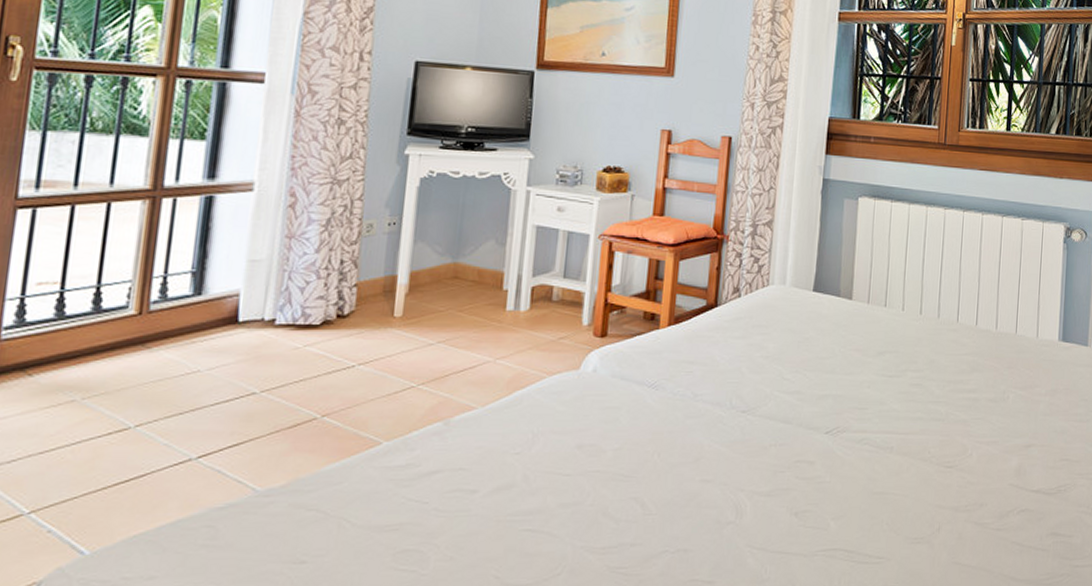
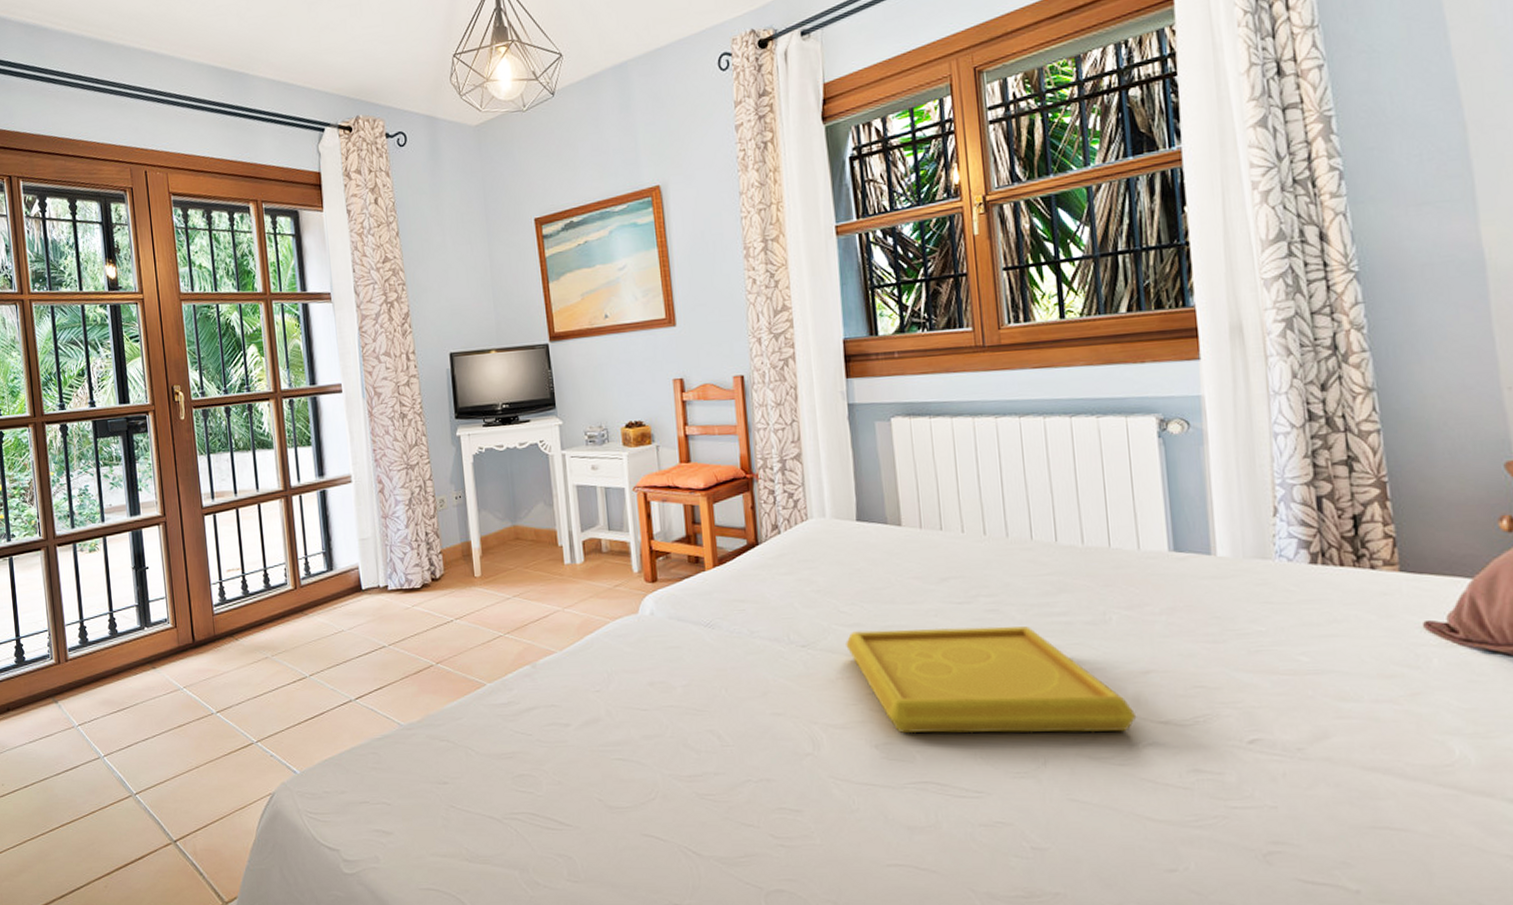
serving tray: none [784,399,1016,501] -> present [846,626,1137,734]

